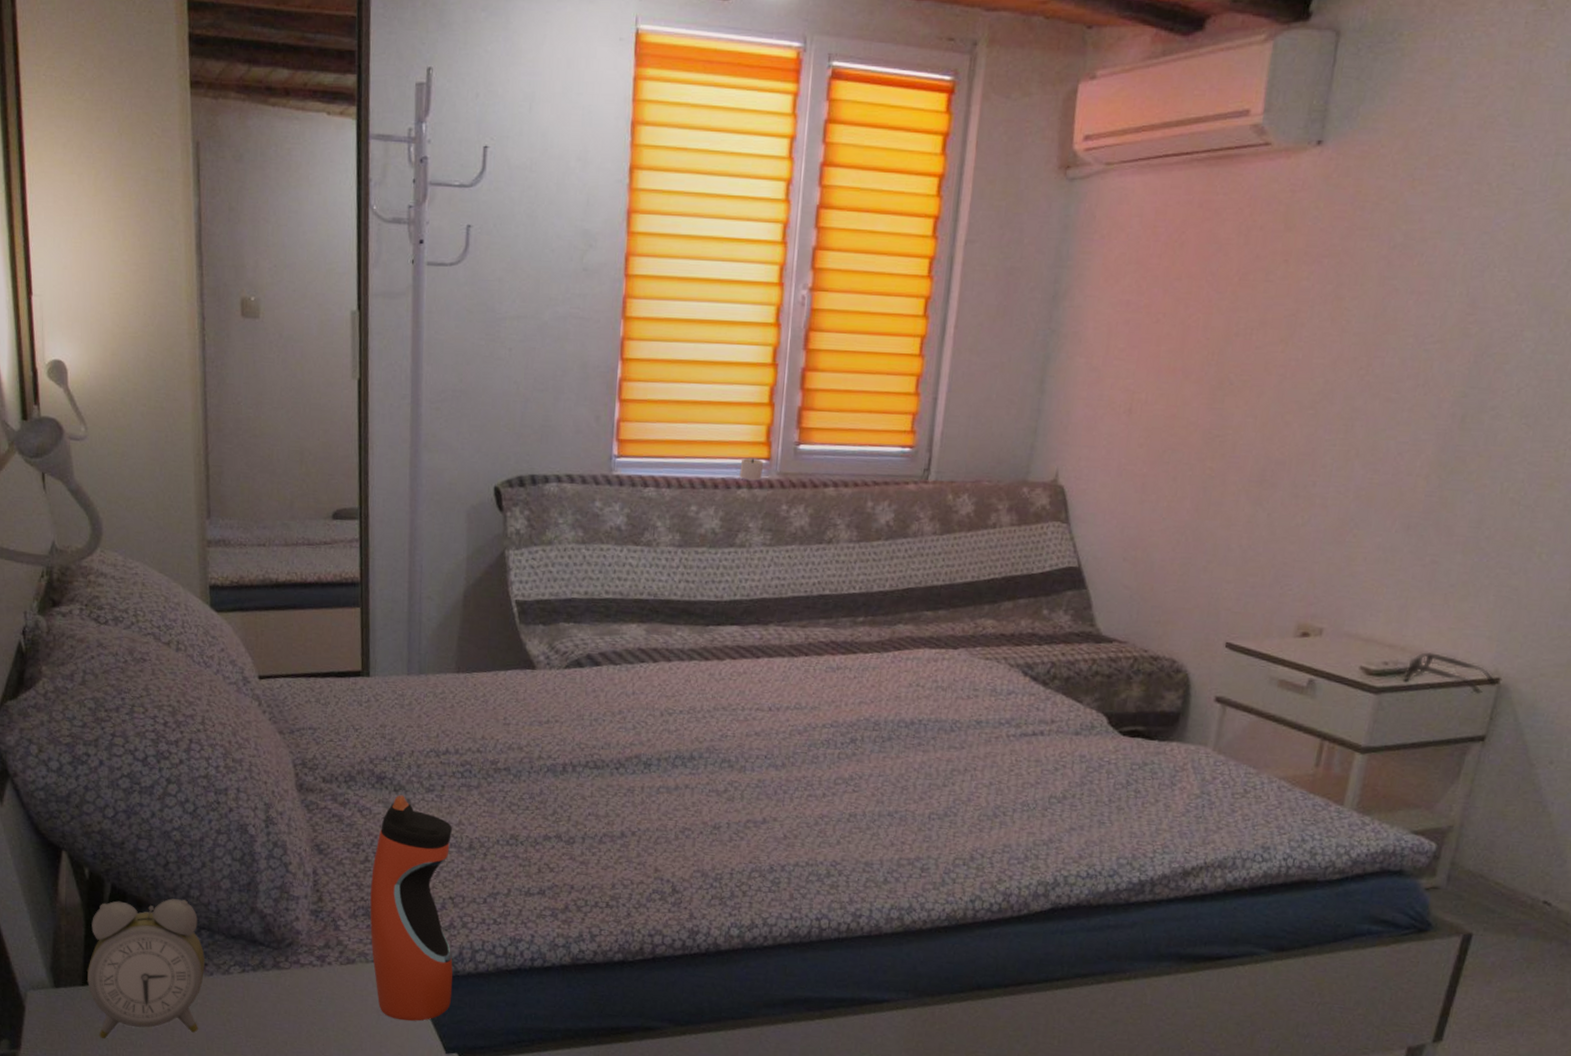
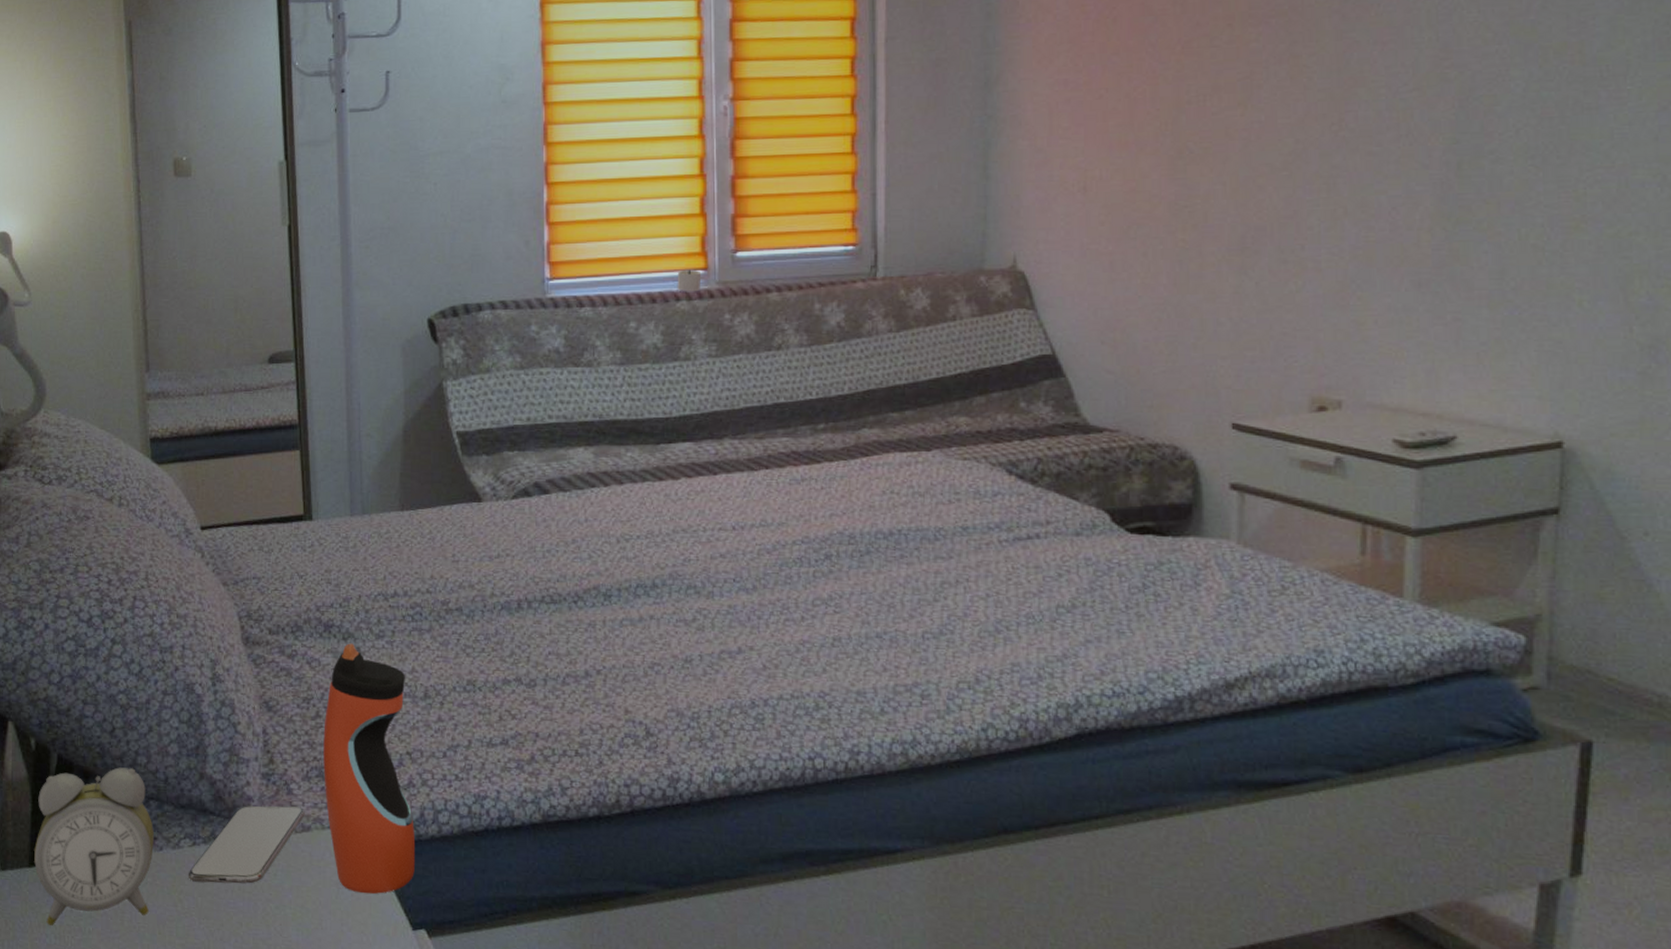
phone: none [236,939,351,1008] -> present [188,805,305,884]
eyeglasses: present [1403,651,1497,694] -> none [1446,417,1559,461]

